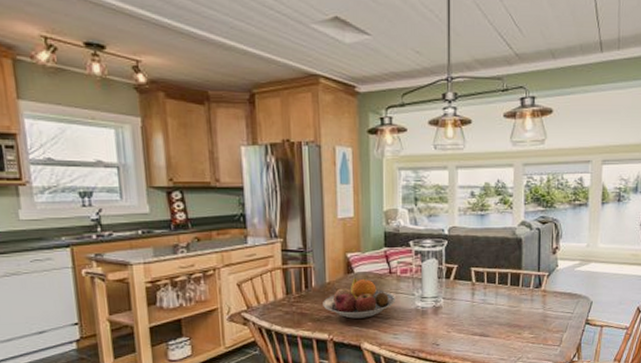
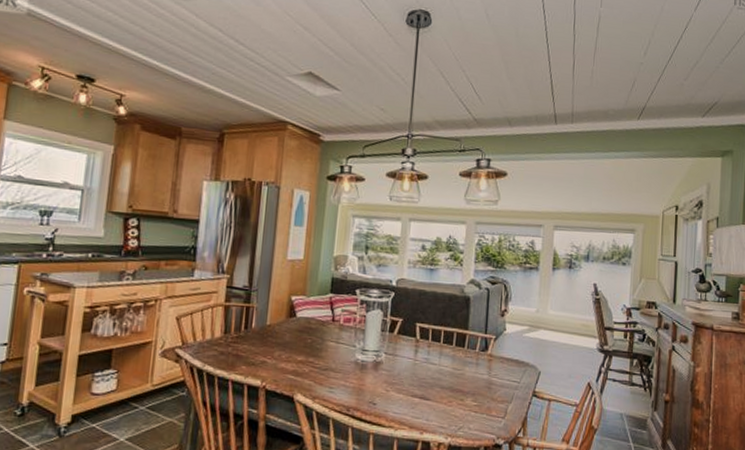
fruit bowl: present [323,277,397,319] -> none [260,322,337,367]

